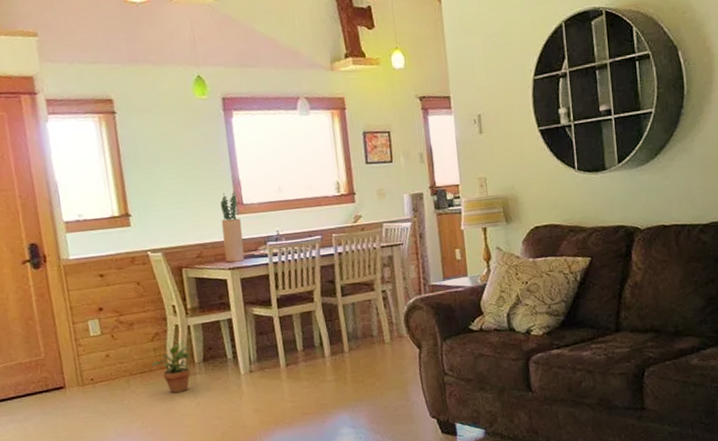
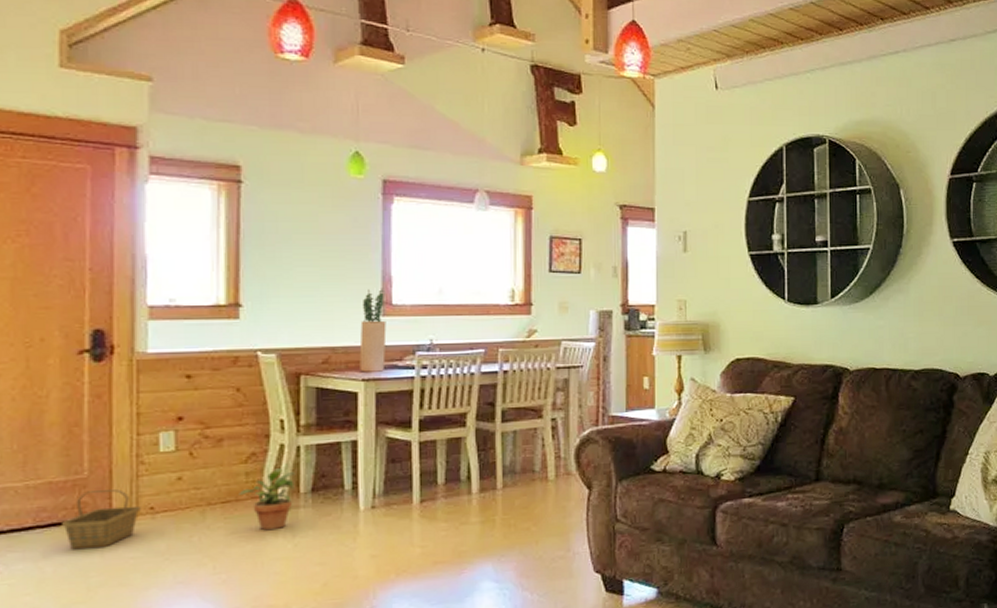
basket: none [33,366,85,413] -> present [62,489,141,550]

